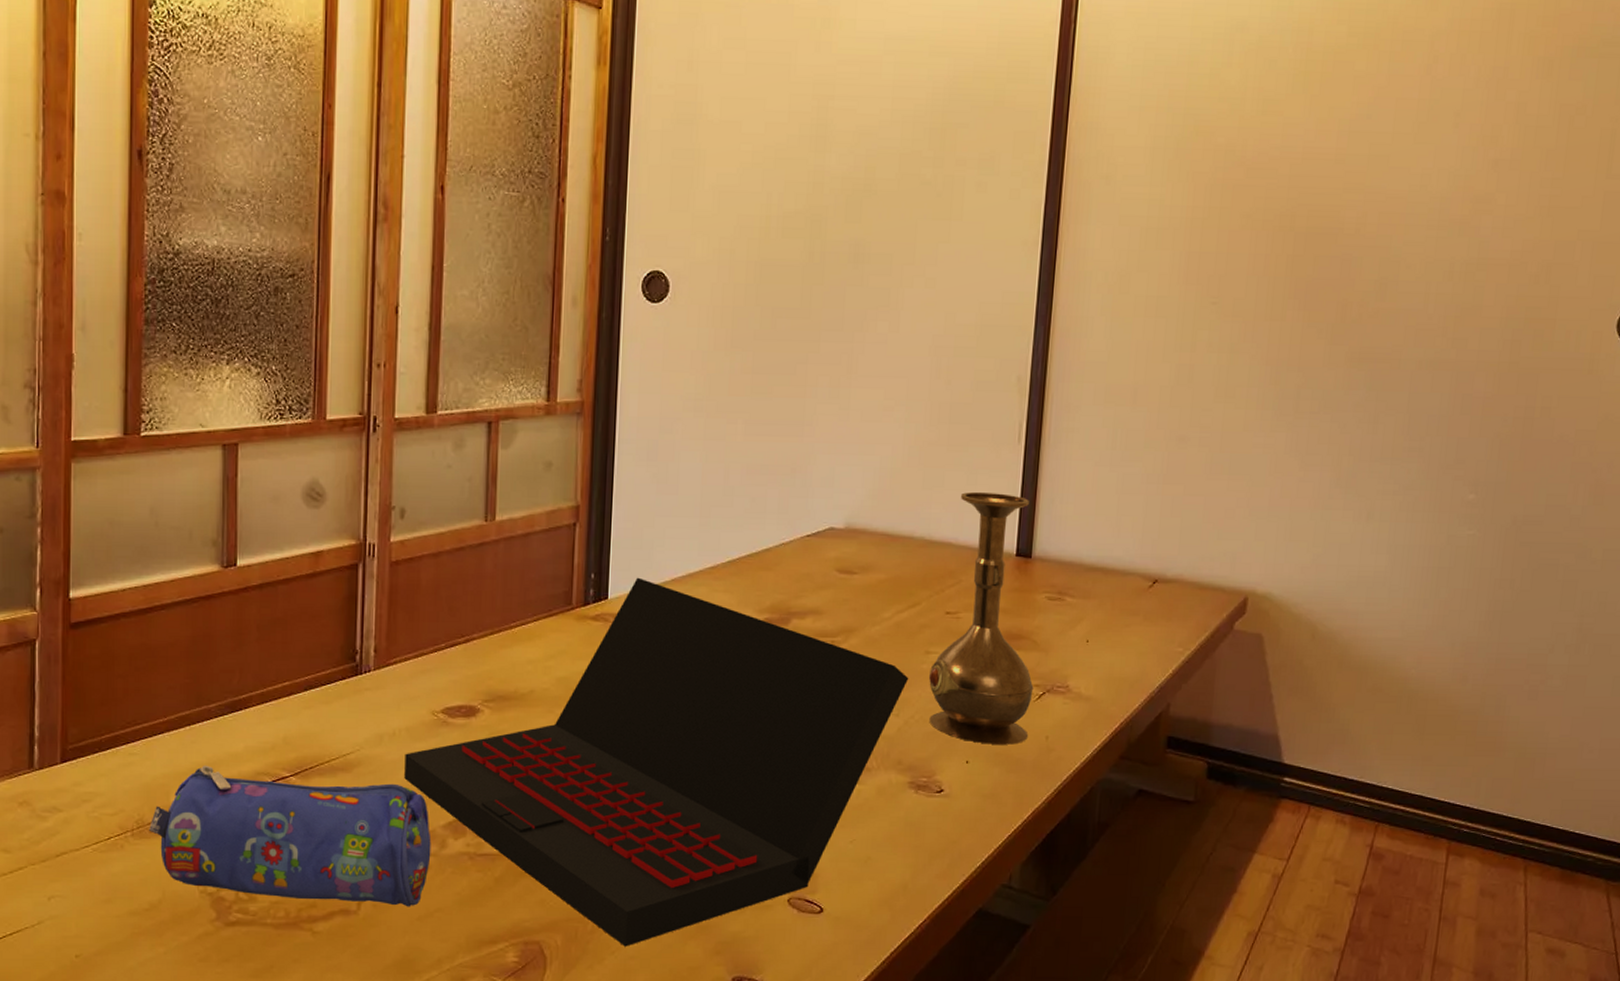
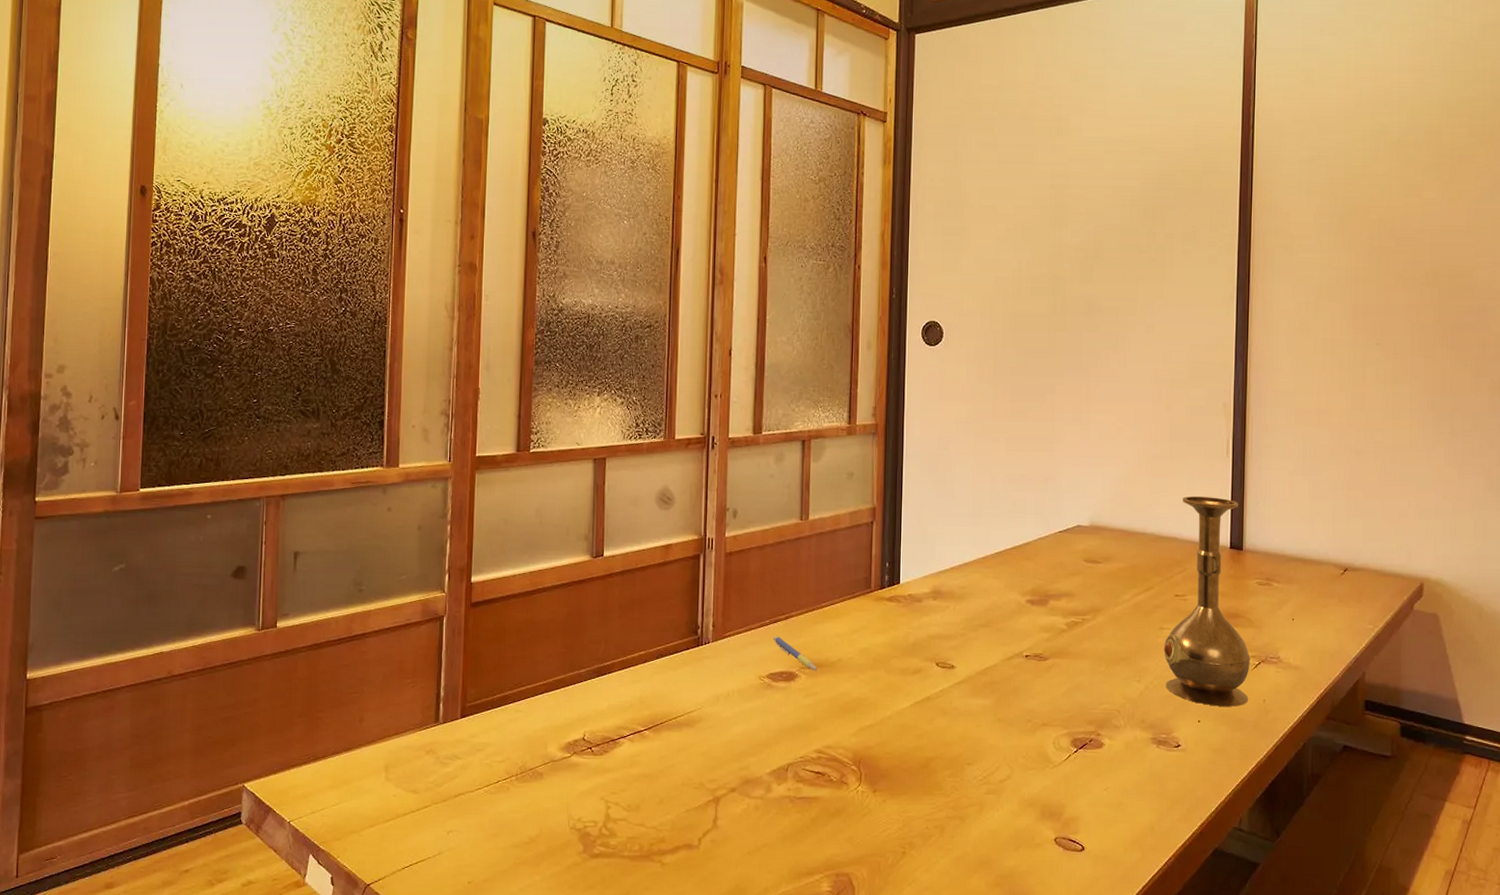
pencil case: present [149,765,432,907] -> none [530,720,759,843]
laptop: present [404,577,909,947] -> none [737,566,1147,879]
pen: none [449,662,505,705] -> present [772,635,818,671]

